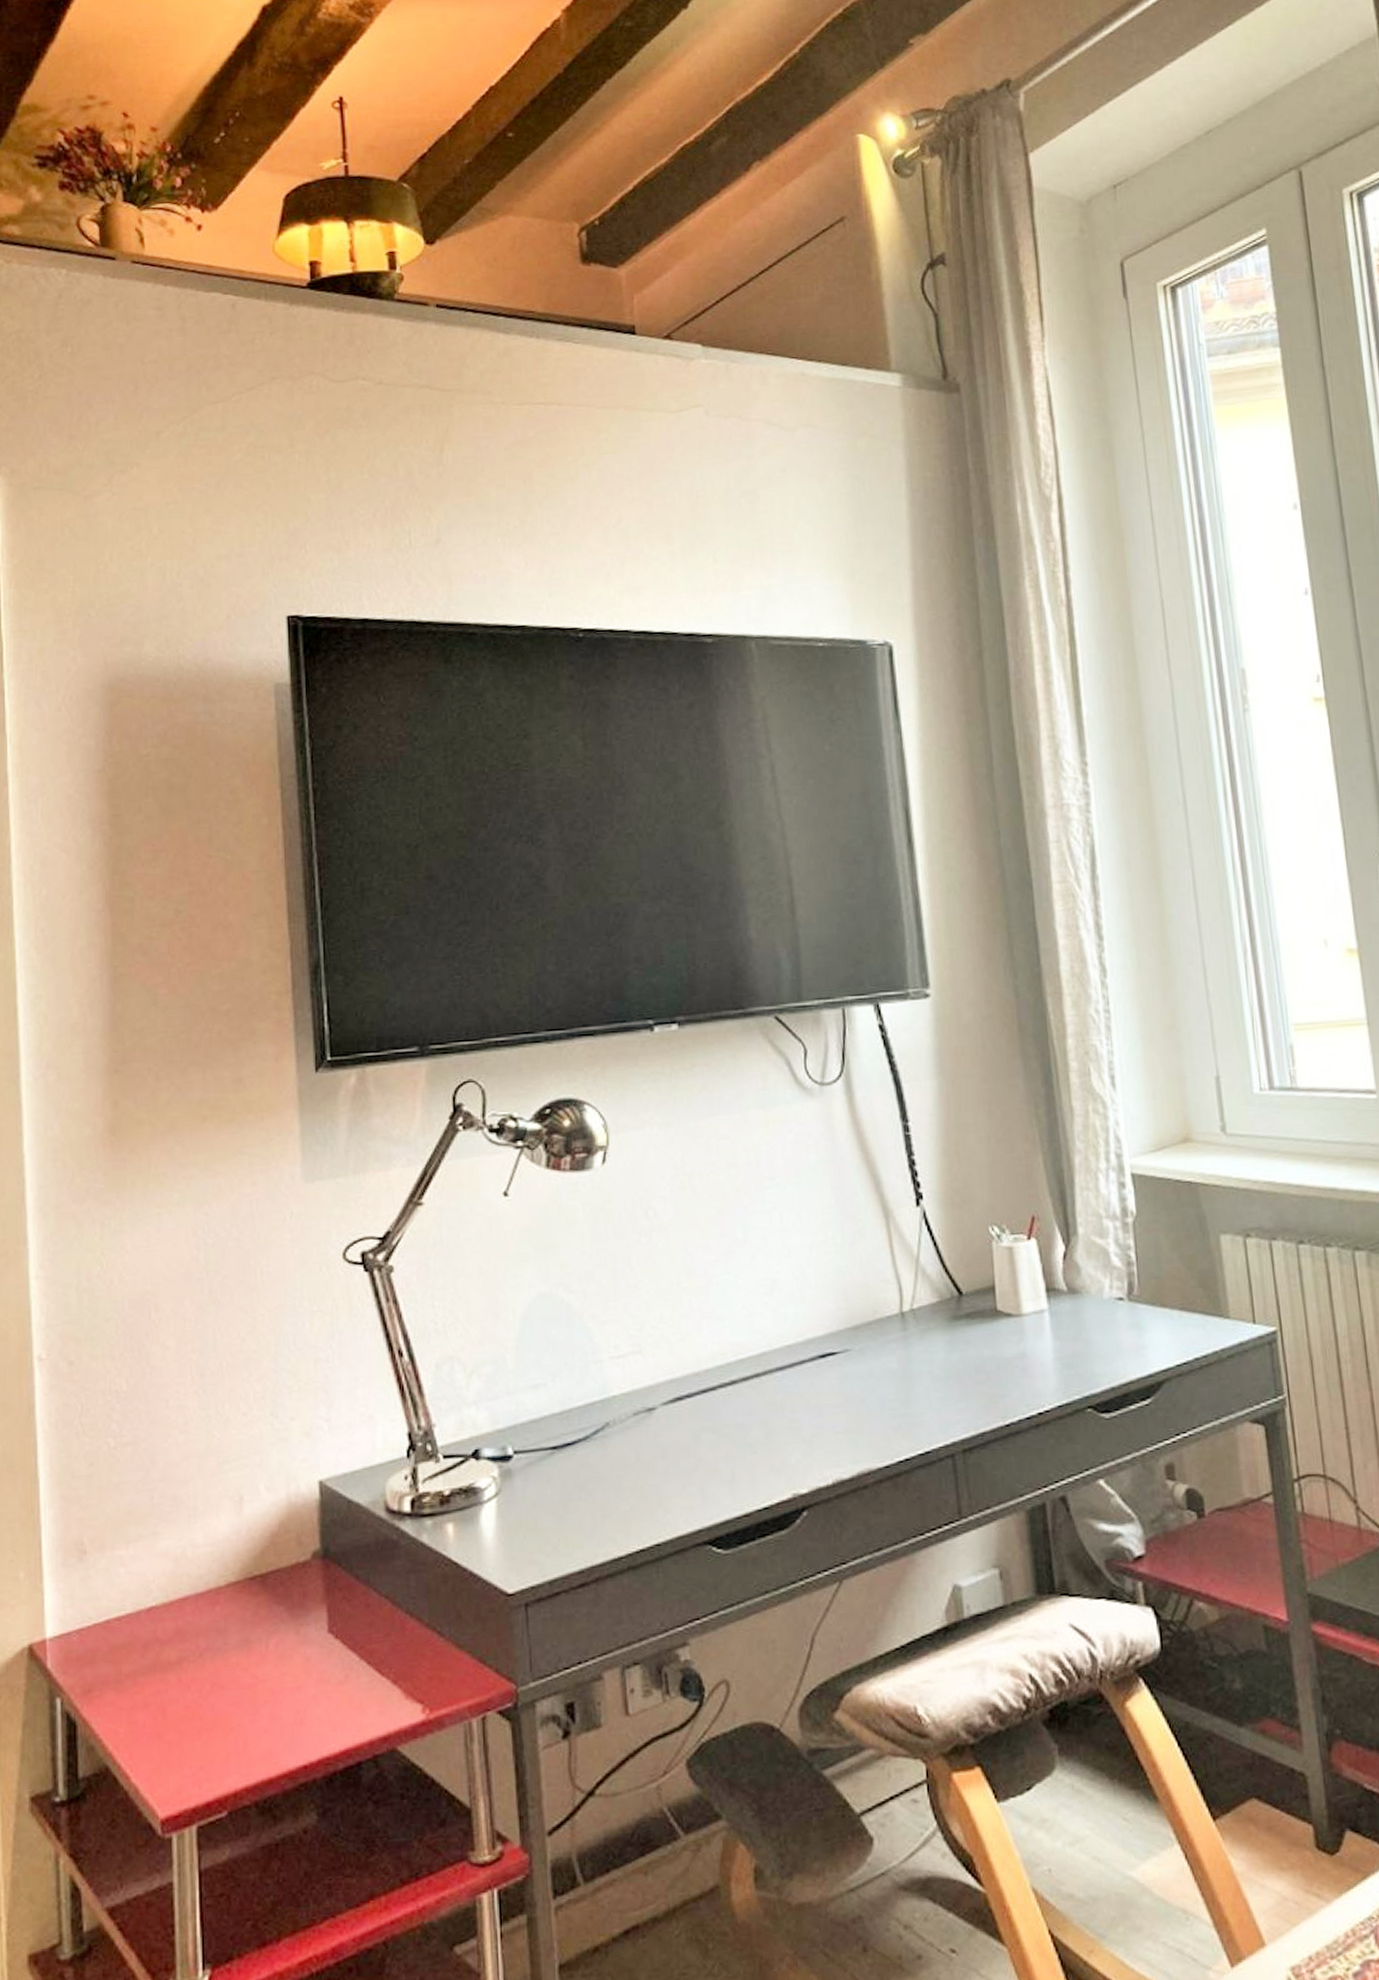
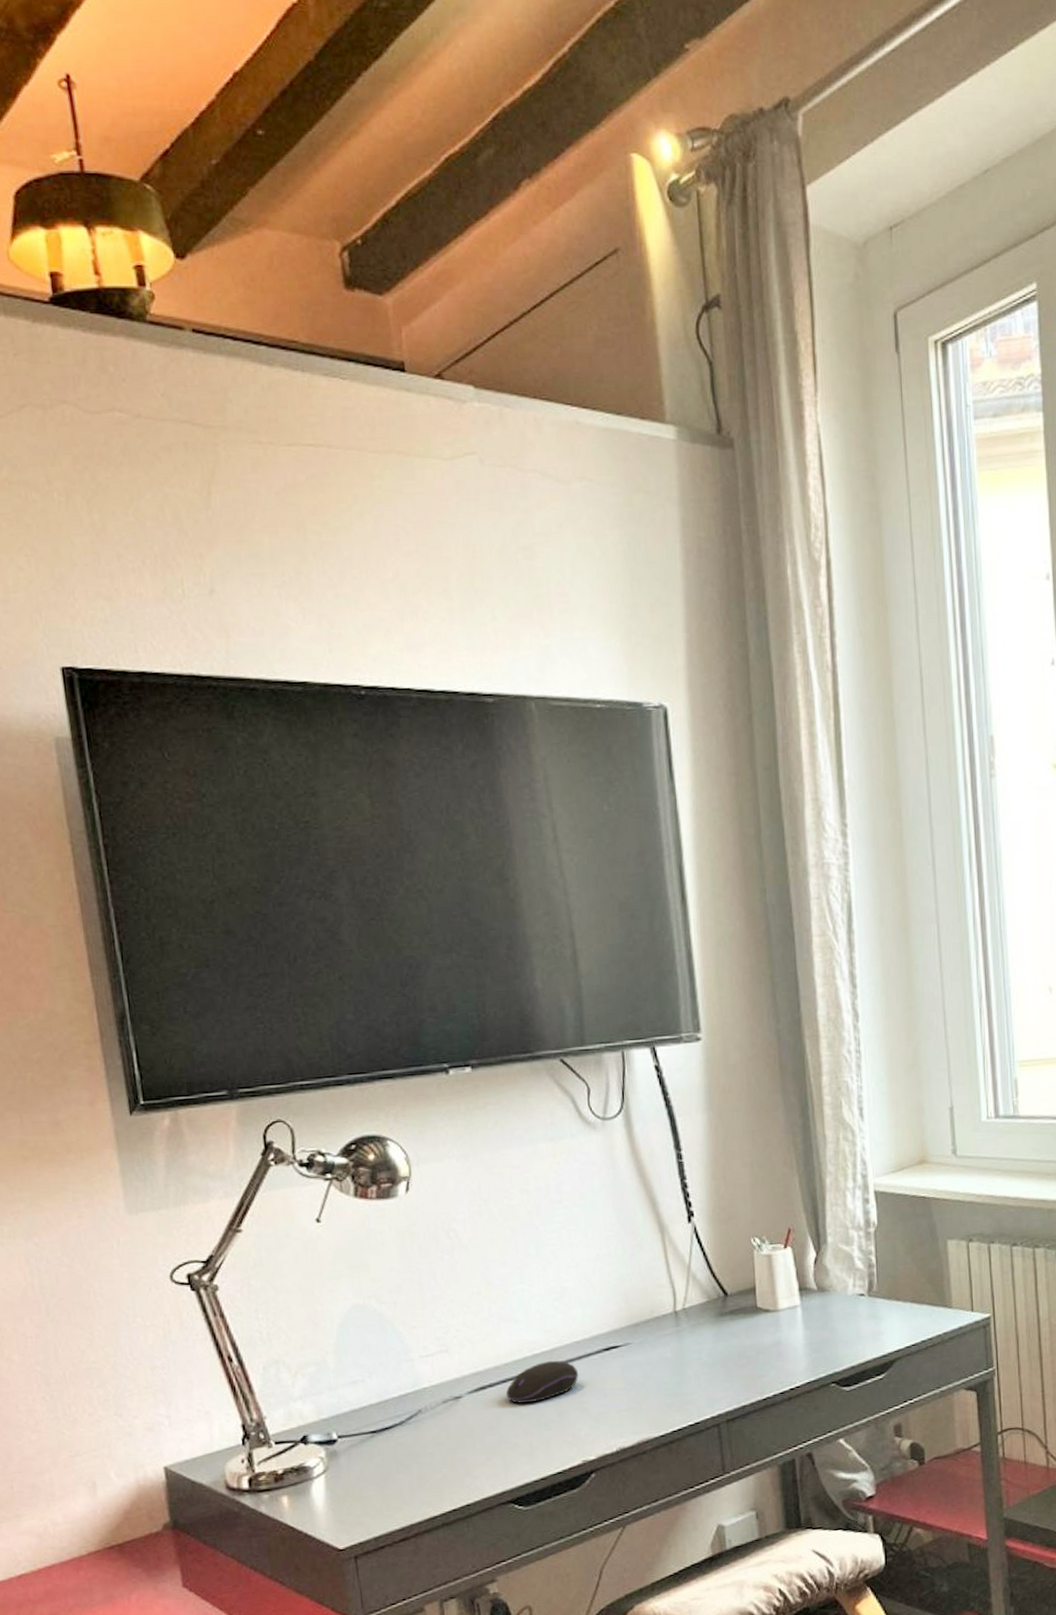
computer mouse: none [705,1367,790,1419] -> present [505,1360,579,1404]

